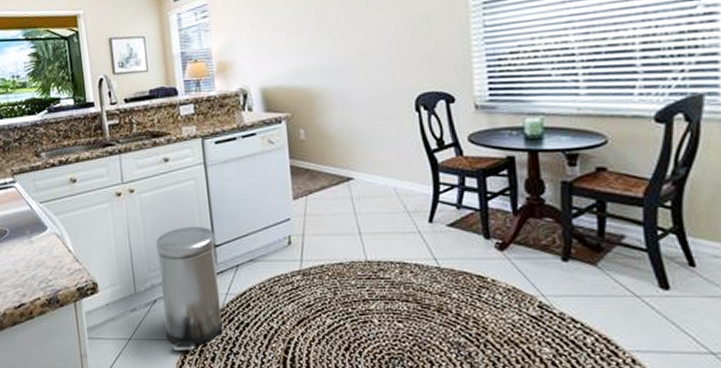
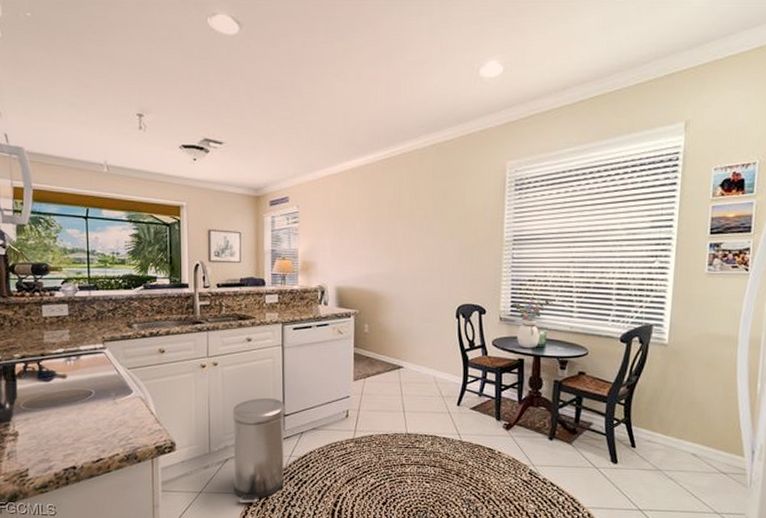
bouquet: none [489,67,548,143] -> present [511,292,553,349]

